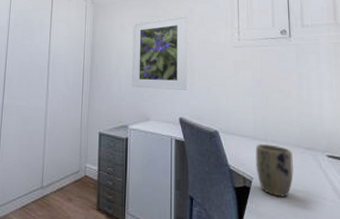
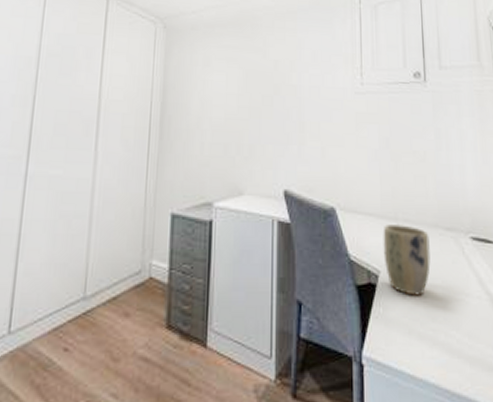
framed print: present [132,15,188,90] -> none [219,49,296,152]

